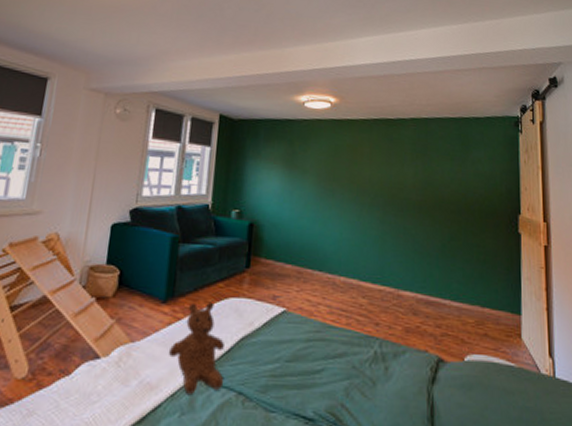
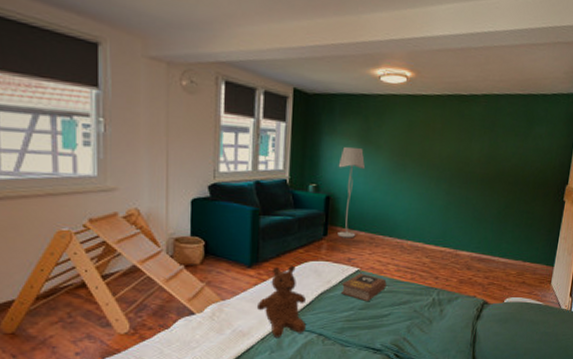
floor lamp: none [261,172,290,272] -> present [337,147,365,239]
book: none [264,313,318,351] -> present [340,272,387,301]

